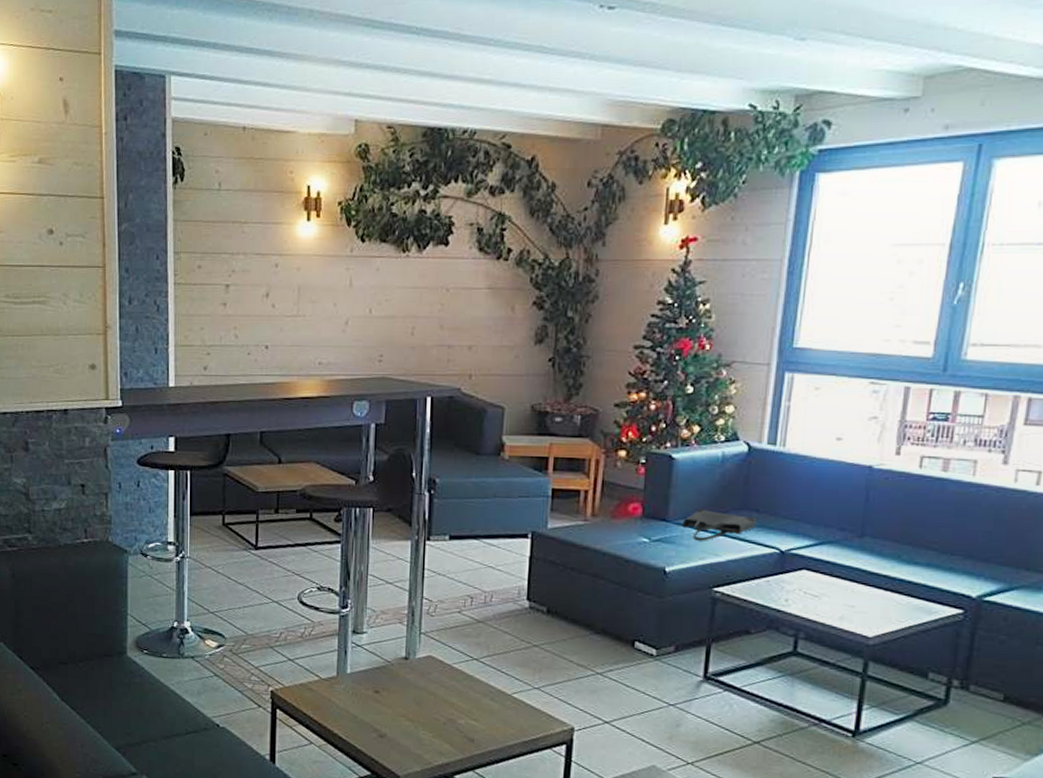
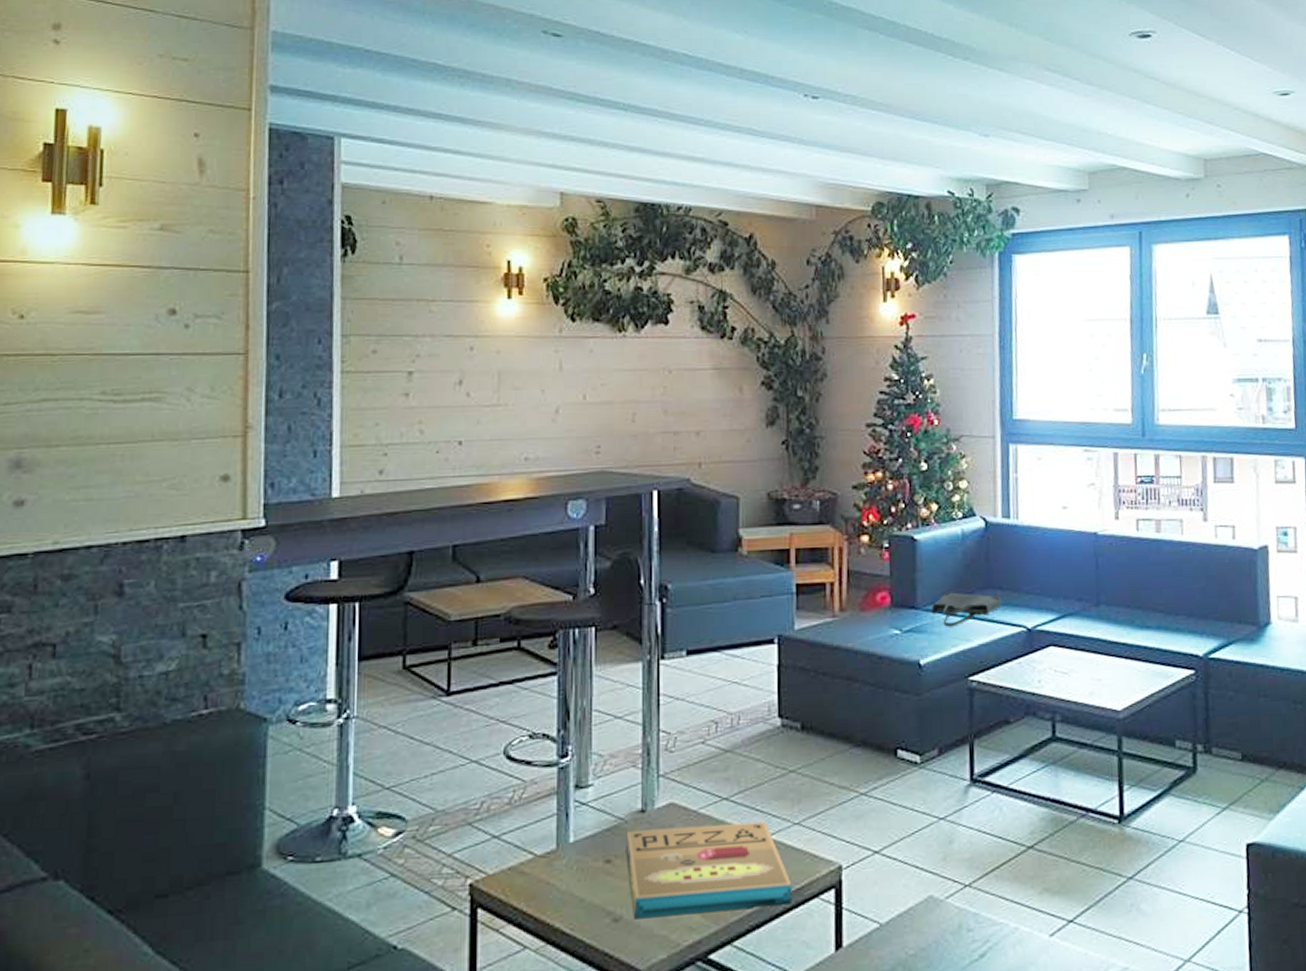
pizza box: none [391,672,529,751] -> present [626,821,792,920]

